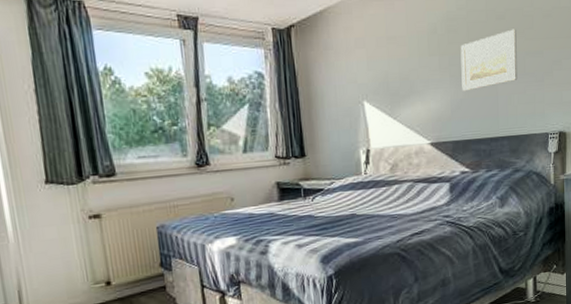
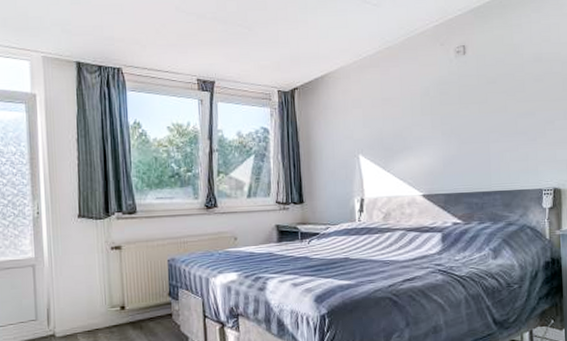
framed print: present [460,29,518,92] -> none [452,92,510,148]

